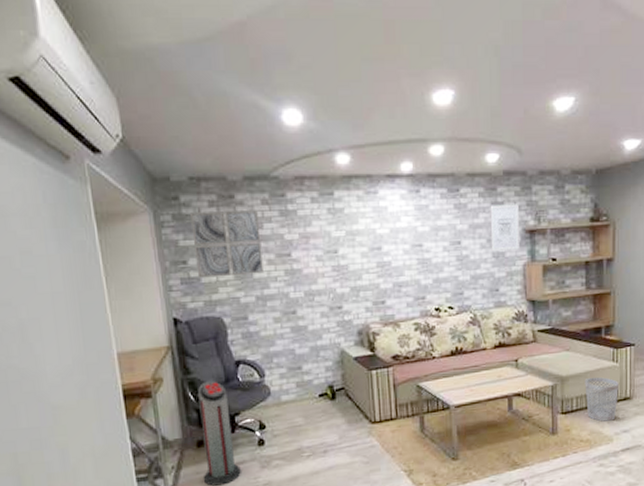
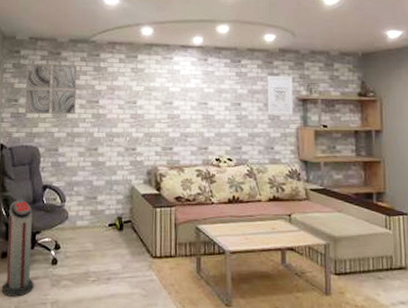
wastebasket: present [585,377,619,422] -> none [358,241,393,289]

